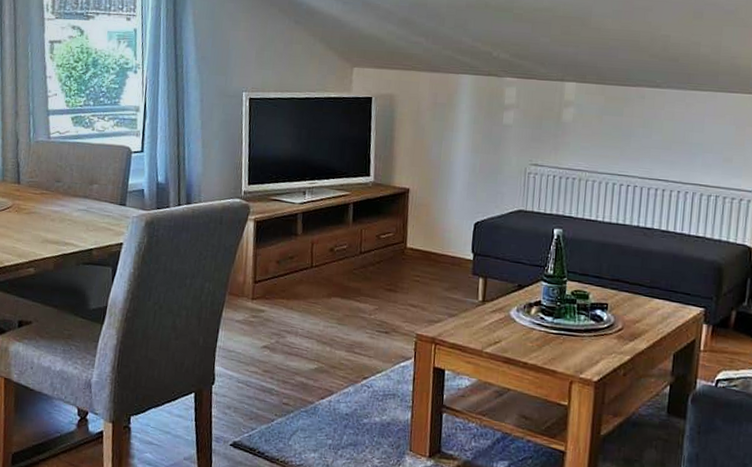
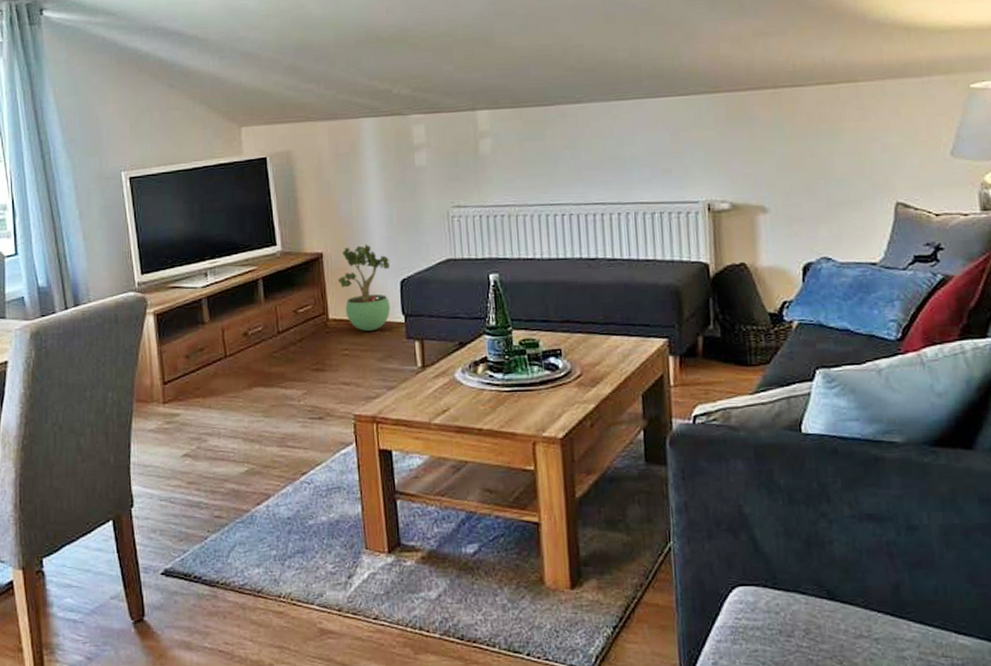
potted plant: none [419,186,467,263] -> present [337,244,390,331]

